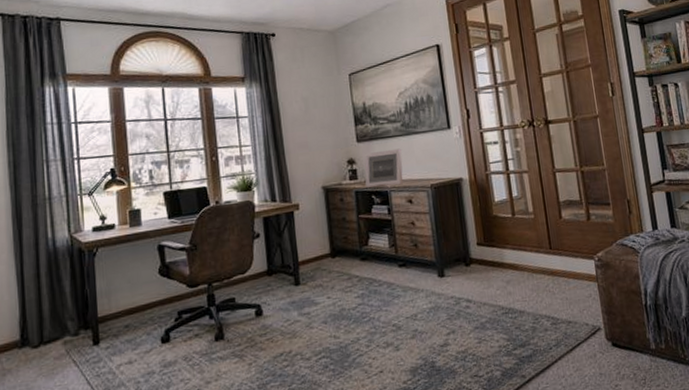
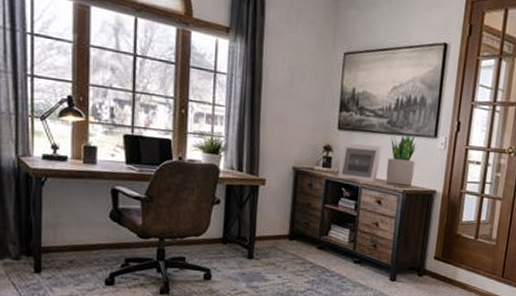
planter: none [408,130,438,184] -> present [386,134,417,189]

